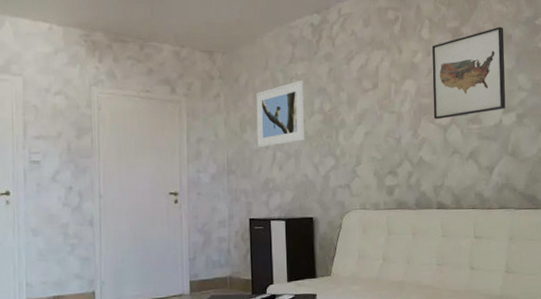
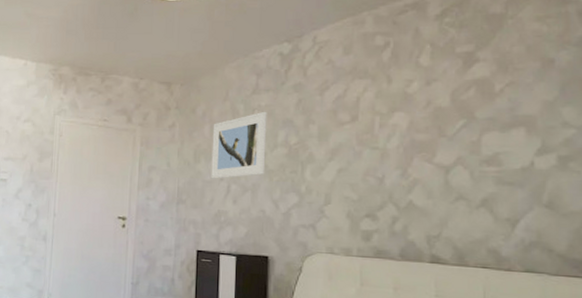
wall art: present [432,26,506,120] -> none [431,49,543,159]

